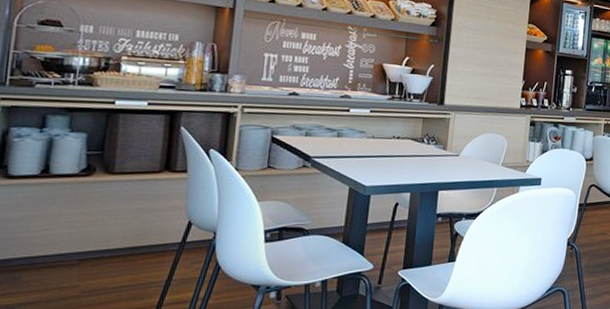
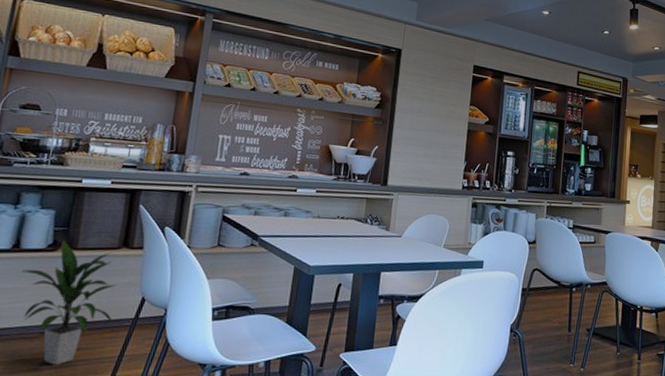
indoor plant: none [53,165,161,292] -> present [22,240,117,366]

